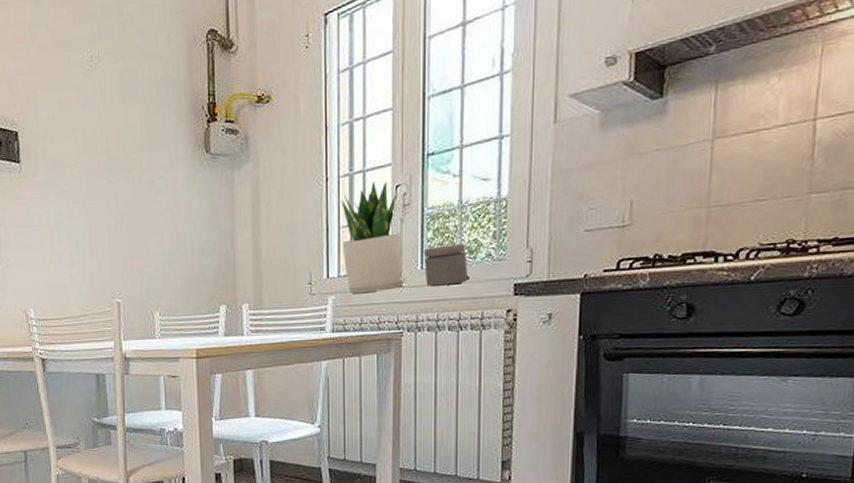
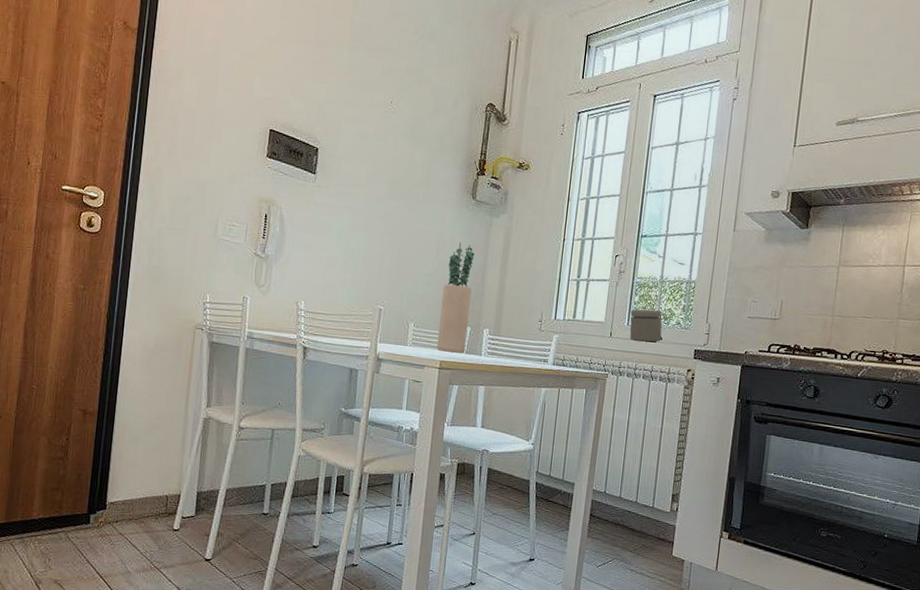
vase: none [187,208,224,338] -> present [437,243,475,354]
planter: present [341,181,403,294] -> none [569,248,616,338]

